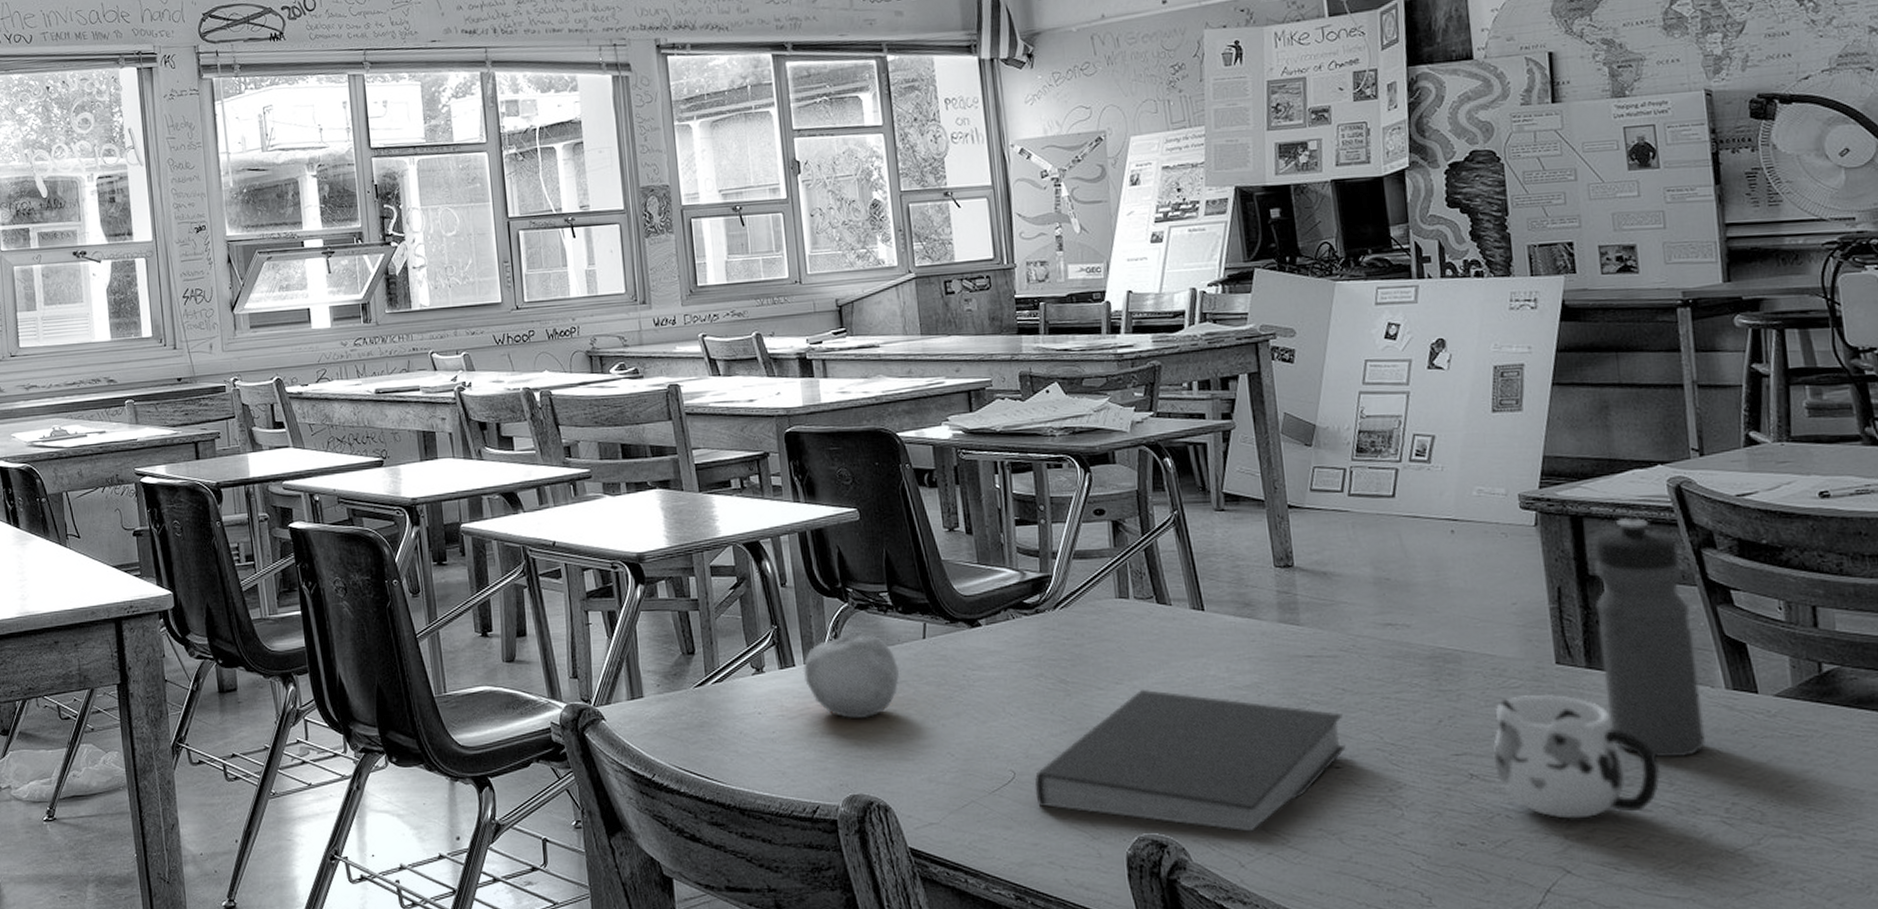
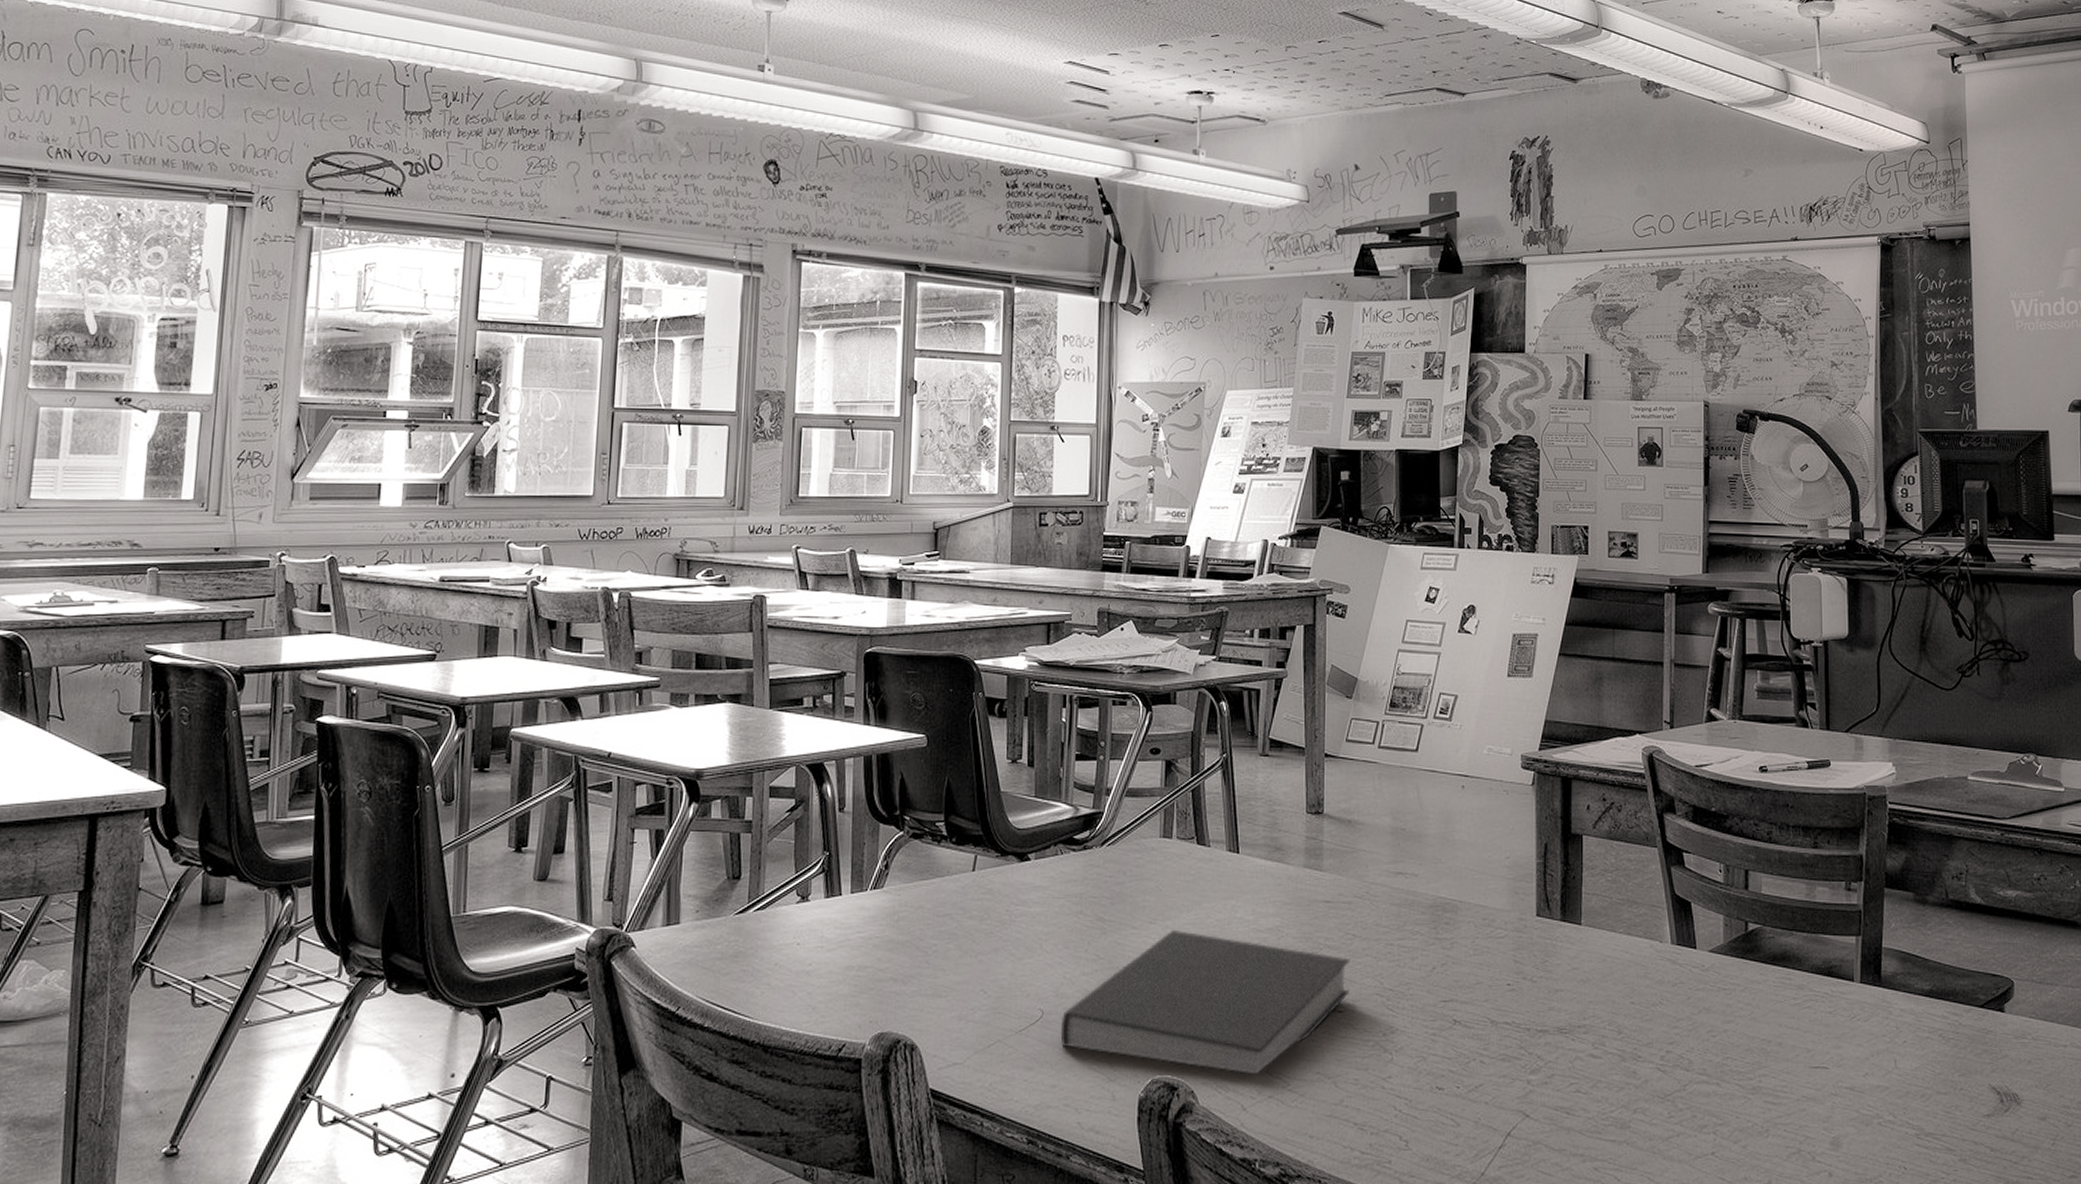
apple: present [803,632,900,719] -> none [848,862,945,953]
mug: present [1493,693,1661,819] -> none [1476,944,1612,1065]
water bottle: present [1593,518,1705,758] -> none [1574,782,1650,1008]

